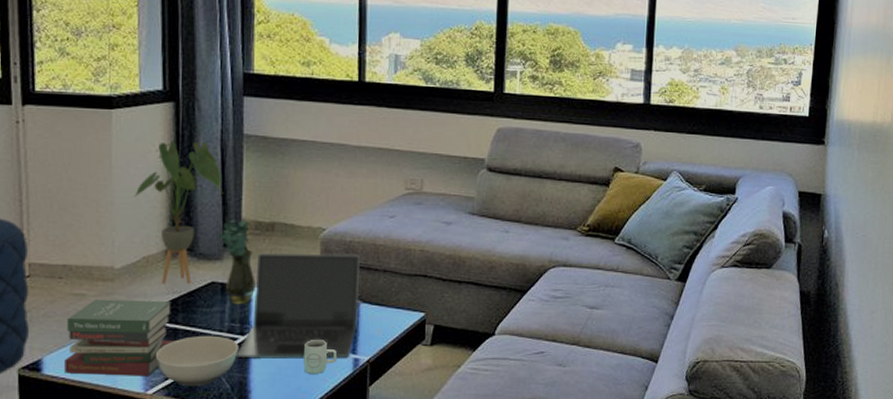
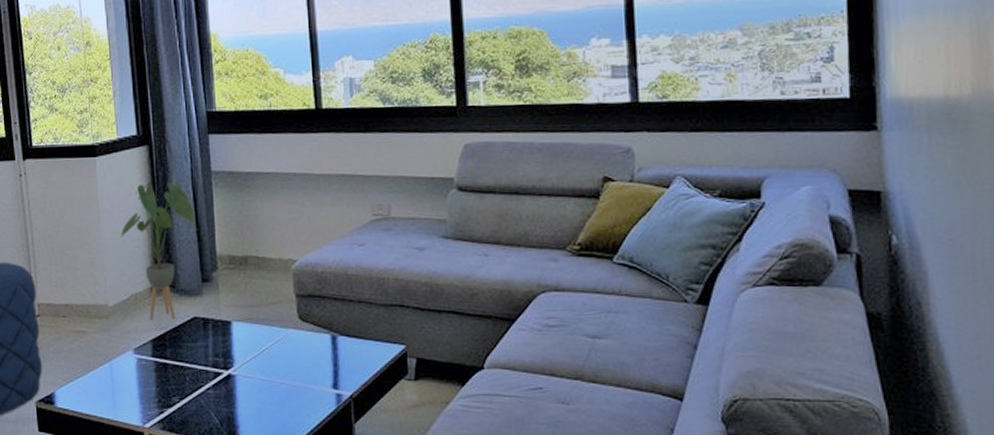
books: present [64,299,175,376] -> none [72,336,165,410]
bowl: present [155,335,239,386] -> none [149,370,224,420]
vase: present [219,218,257,304] -> none [197,253,236,338]
laptop: present [235,252,360,359] -> none [221,286,337,393]
mug: present [303,338,338,375] -> none [286,373,320,411]

